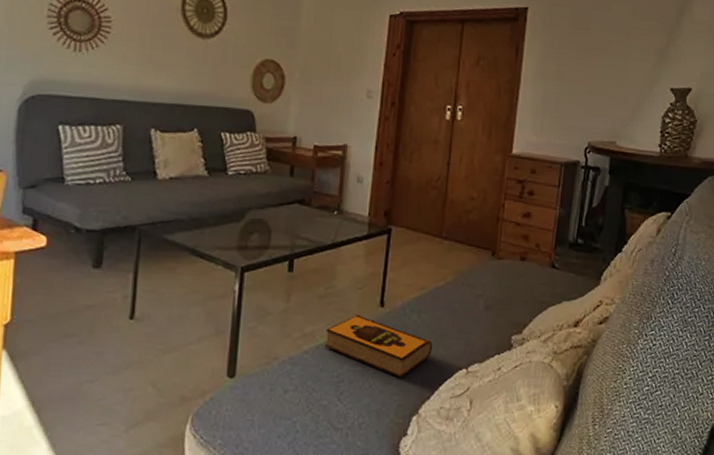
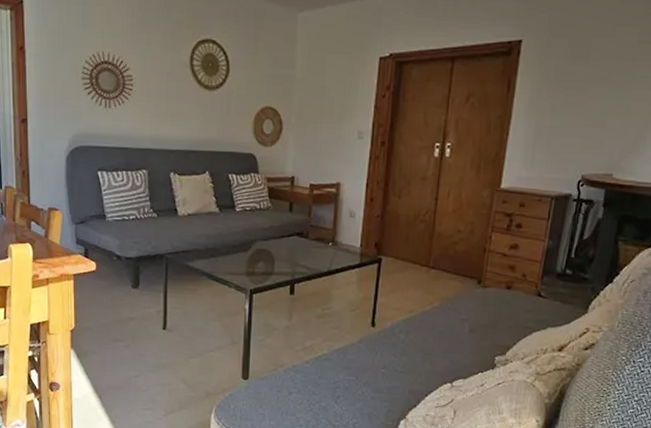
hardback book: present [324,314,433,378] -> none [322,332,420,388]

